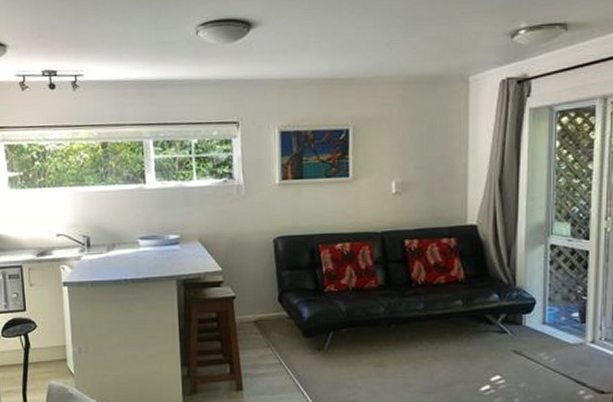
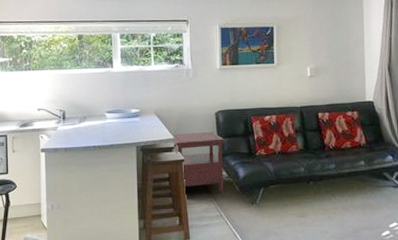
side table: none [219,262,285,337] -> present [171,131,225,193]

